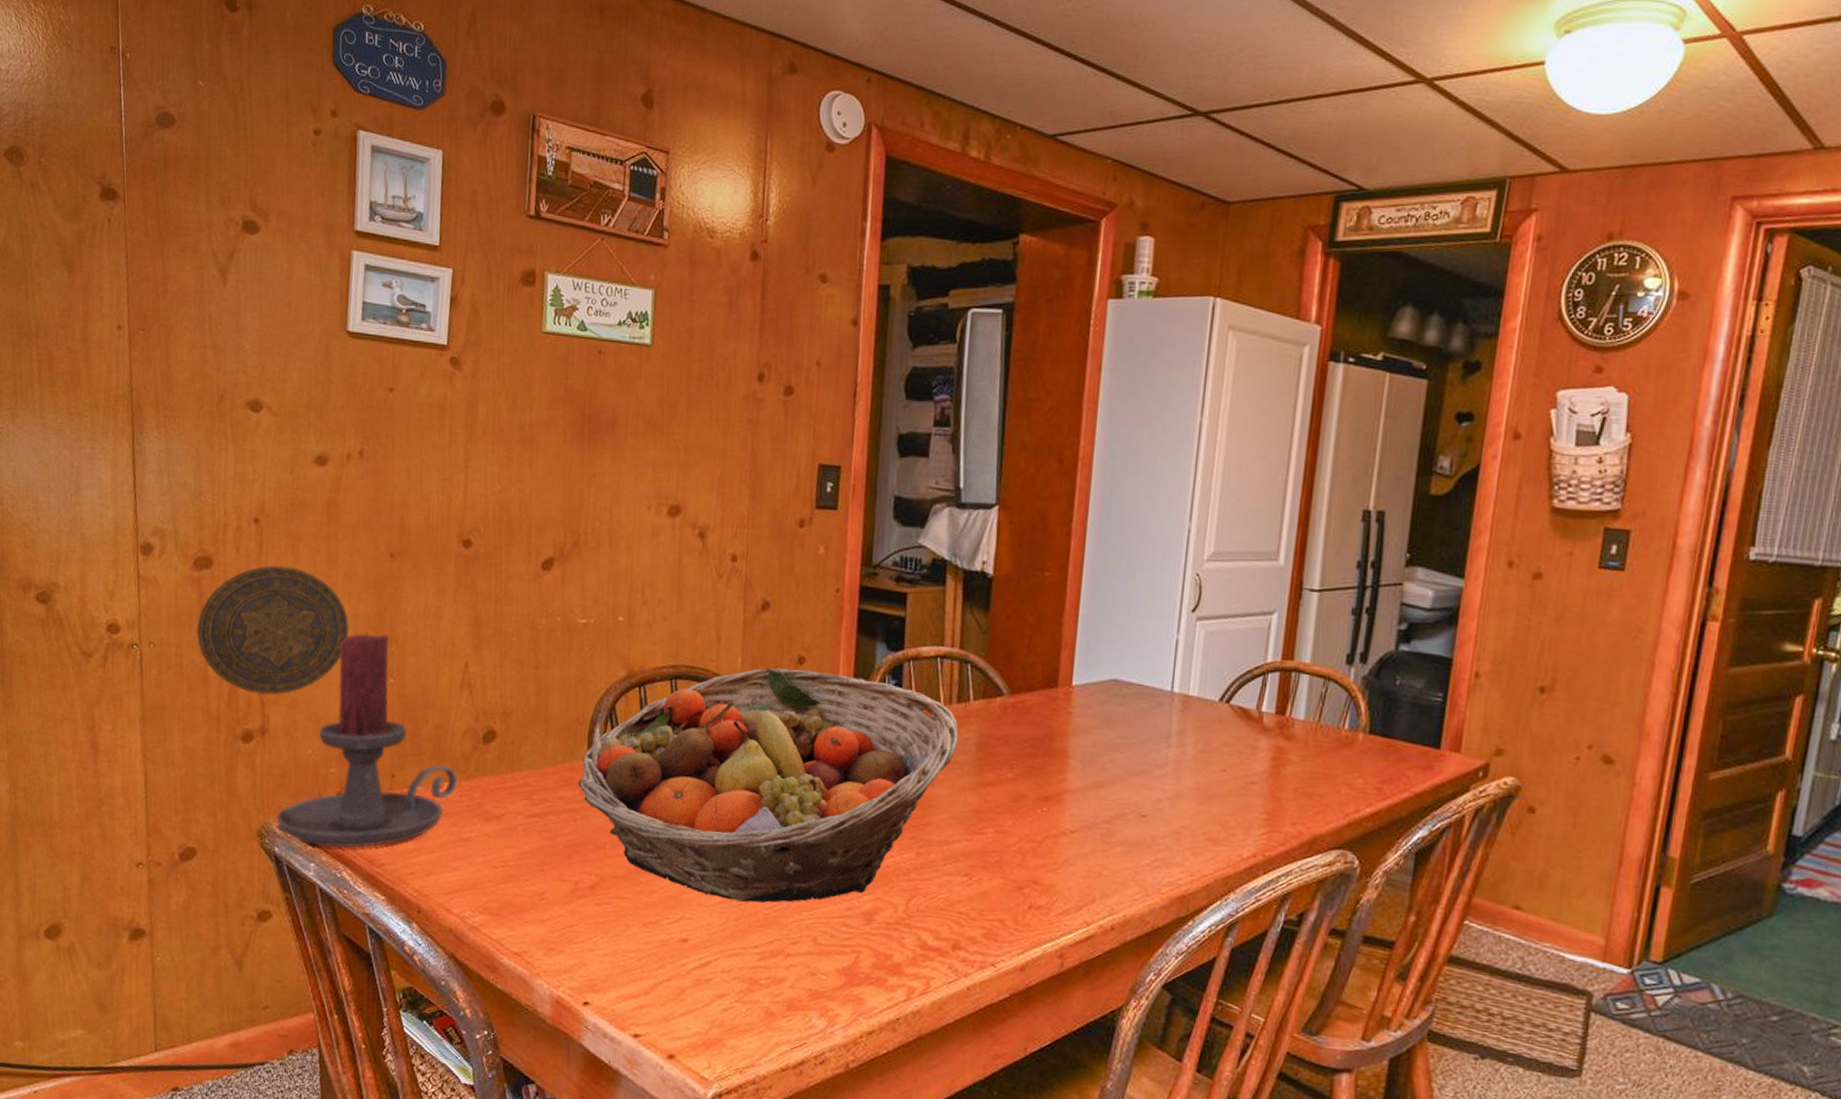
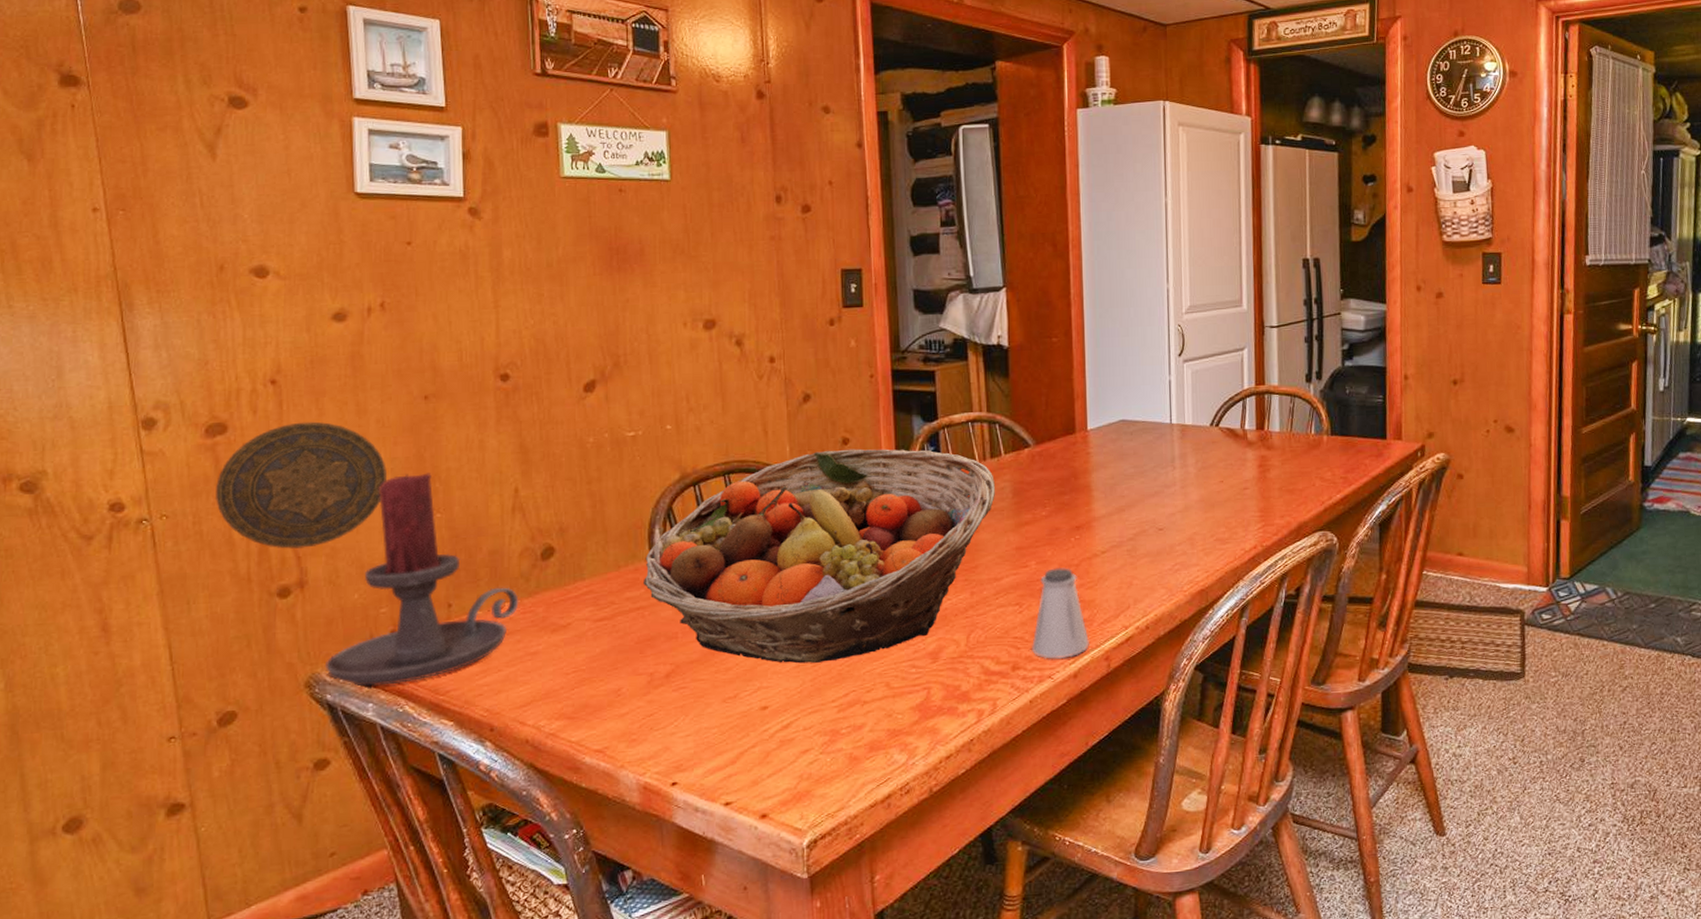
saltshaker: none [977,840,1043,947] -> present [1032,567,1089,659]

